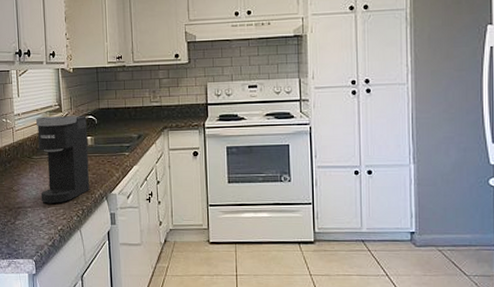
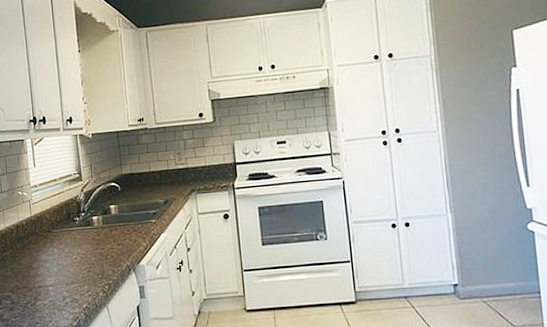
coffee maker: present [35,116,90,204] -> none [54,183,115,280]

